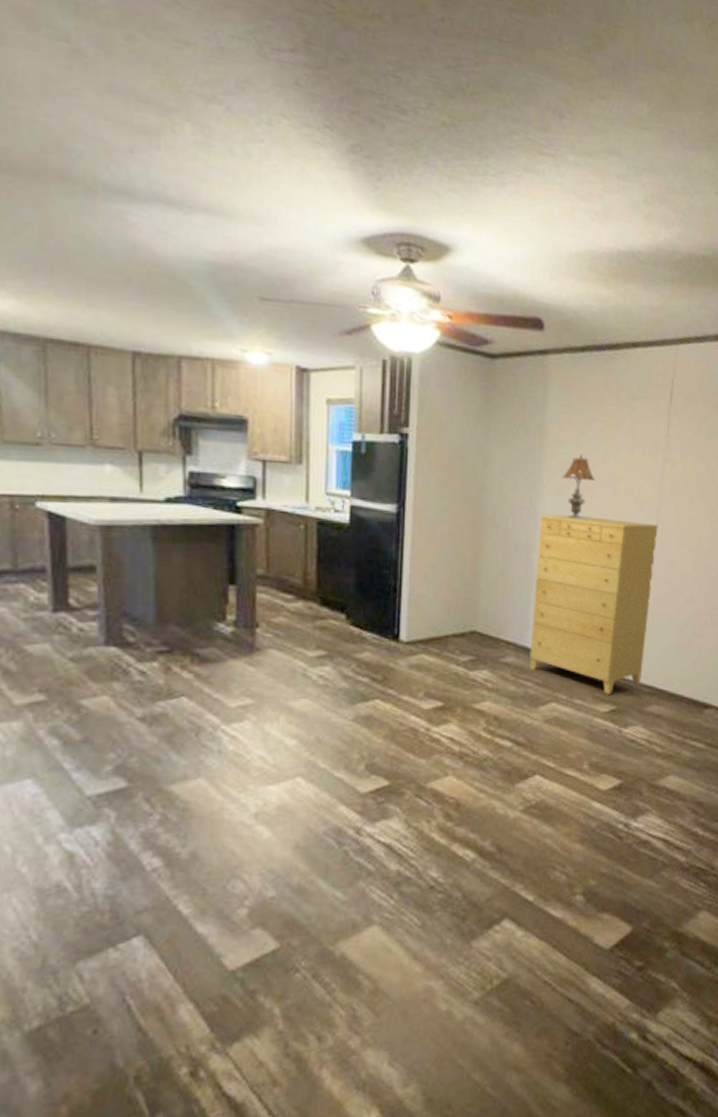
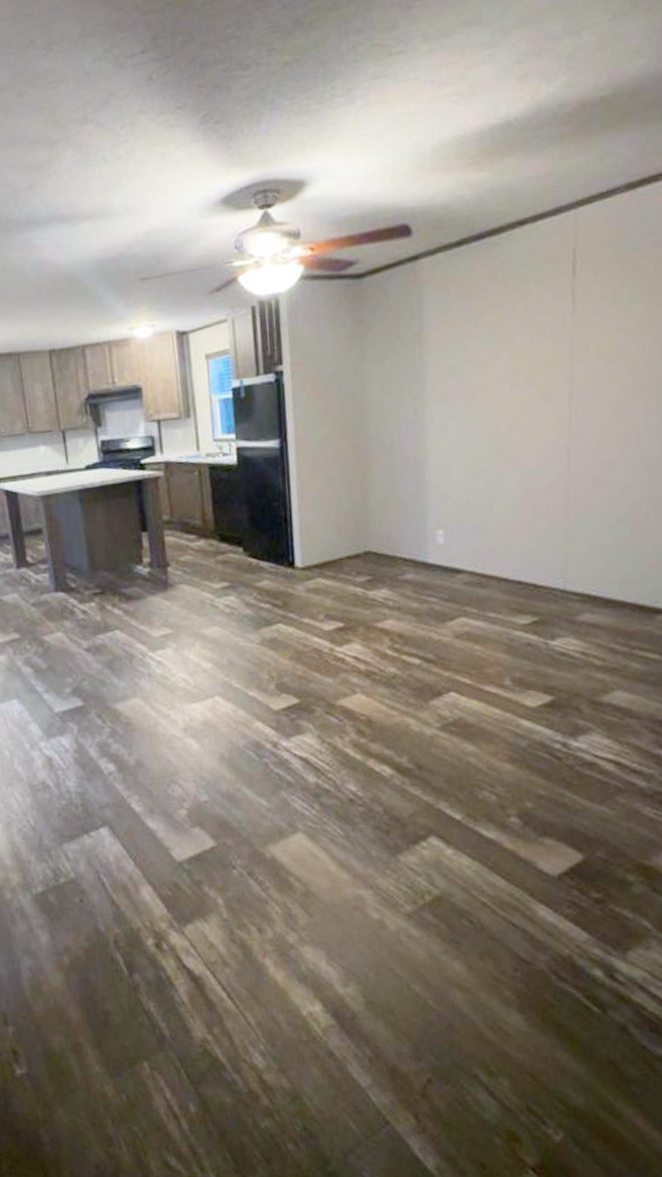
dresser: present [530,514,658,694] -> none [428,414,572,605]
table lamp: present [562,453,595,519] -> none [448,354,488,425]

